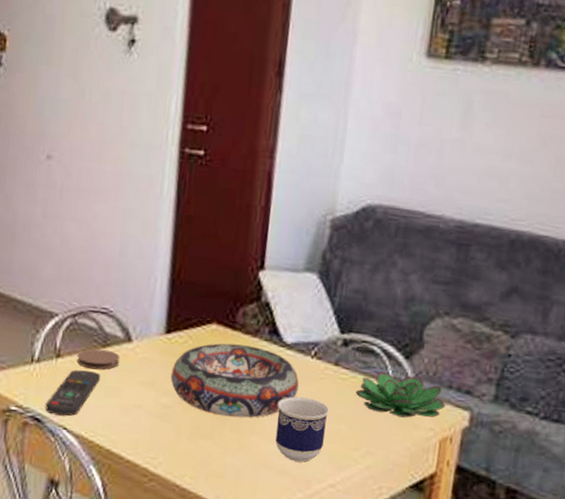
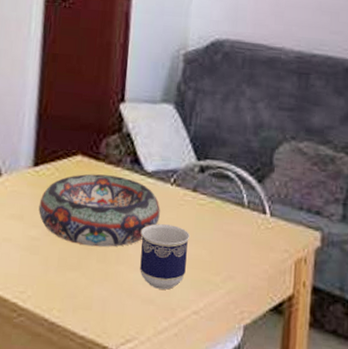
succulent plant: present [355,371,445,418] -> none [213,195,298,241]

